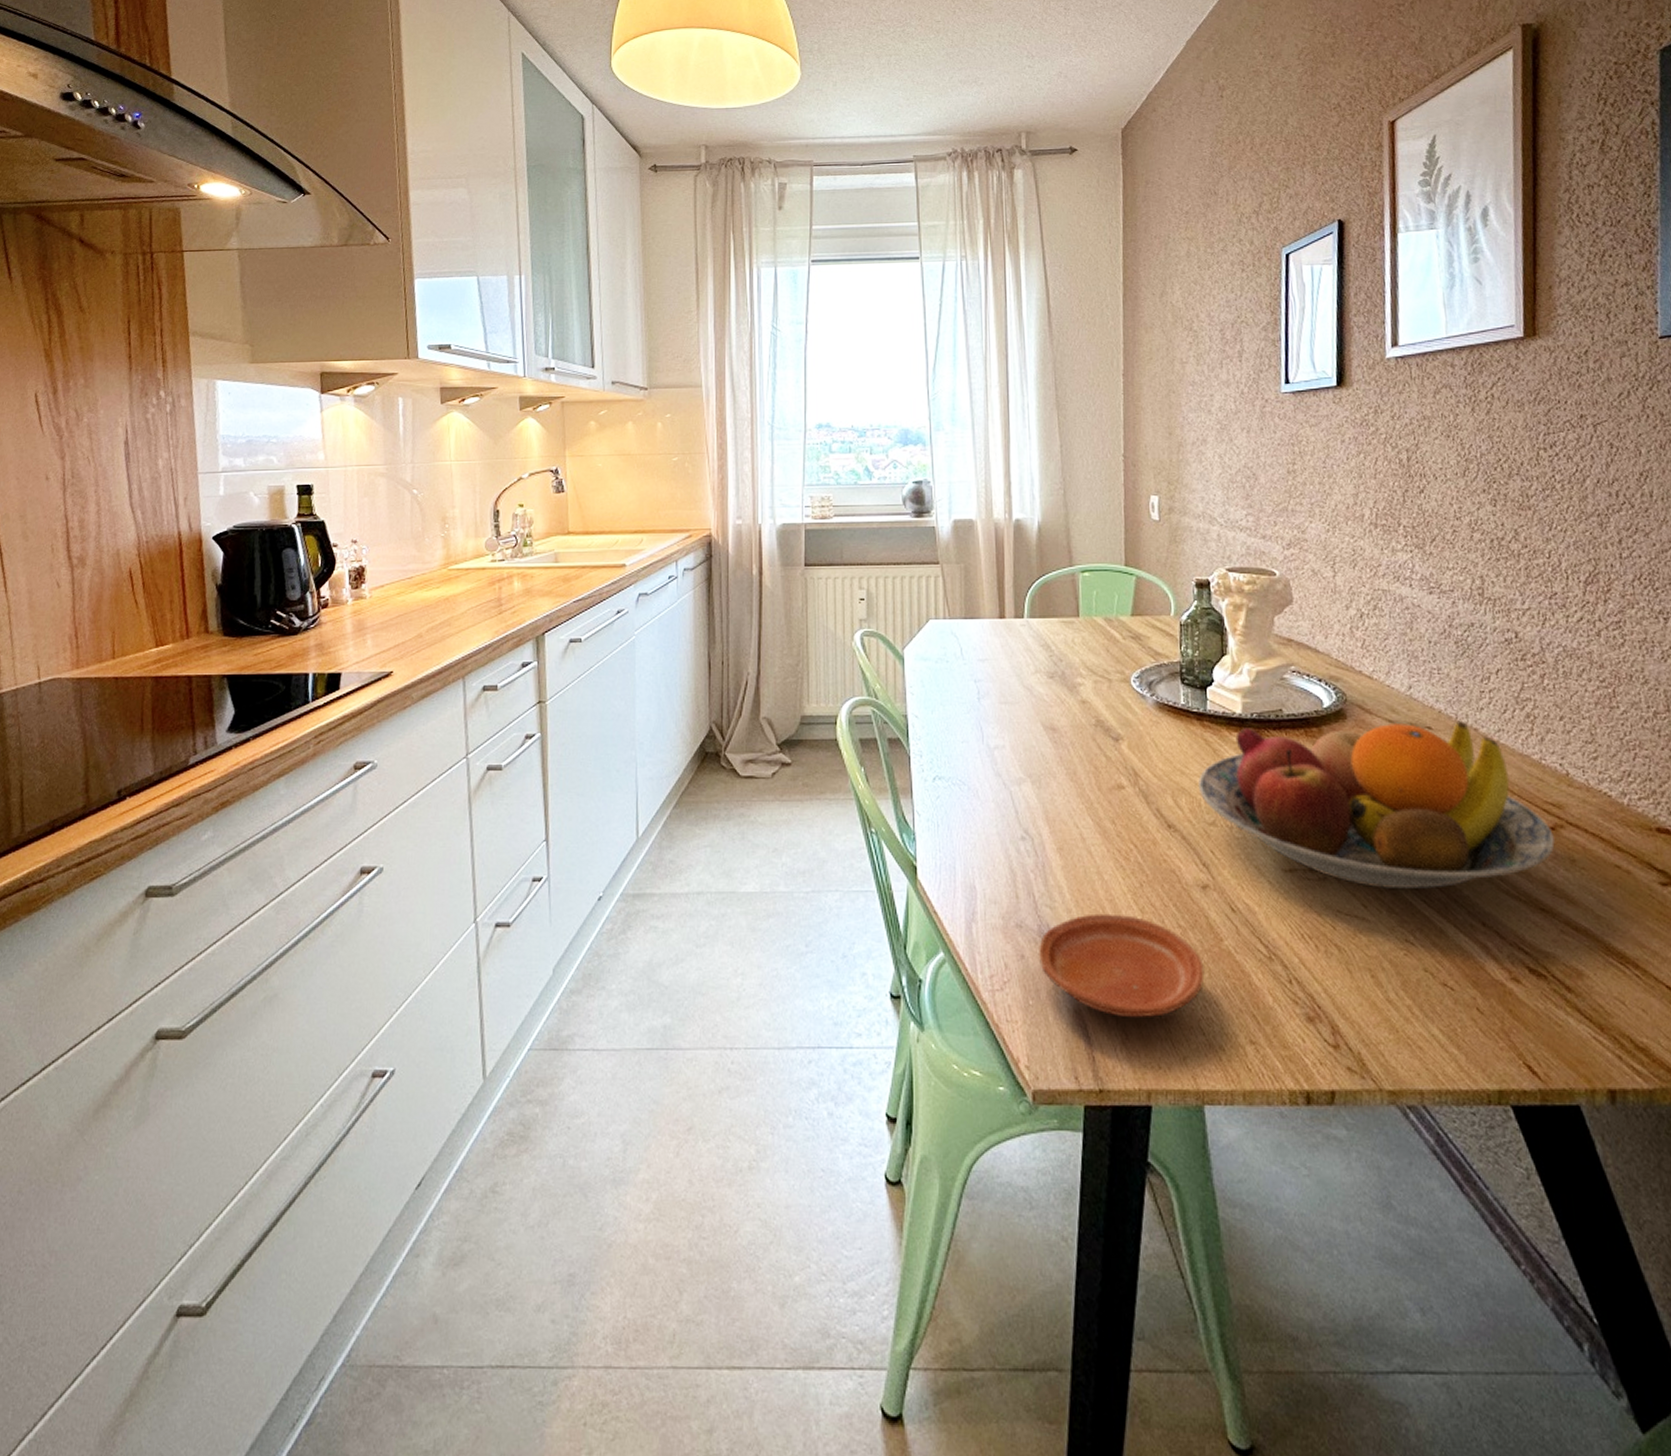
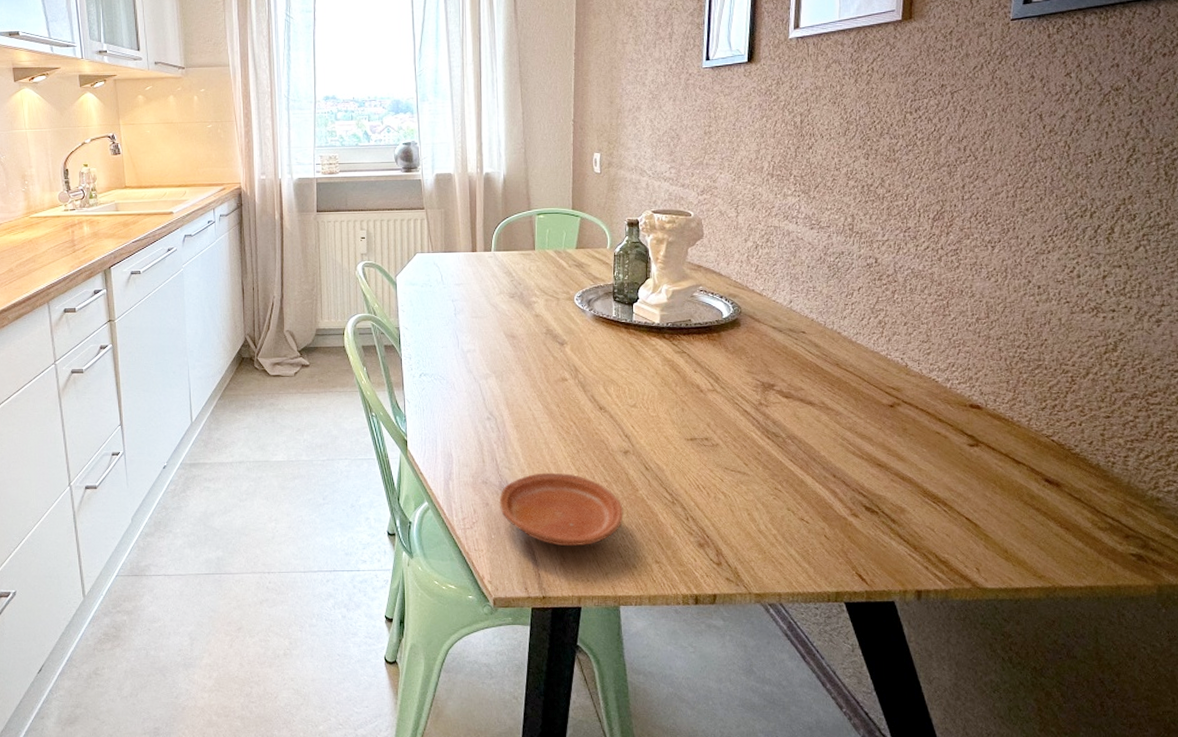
fruit bowl: present [1197,720,1555,890] -> none [623,326,892,452]

